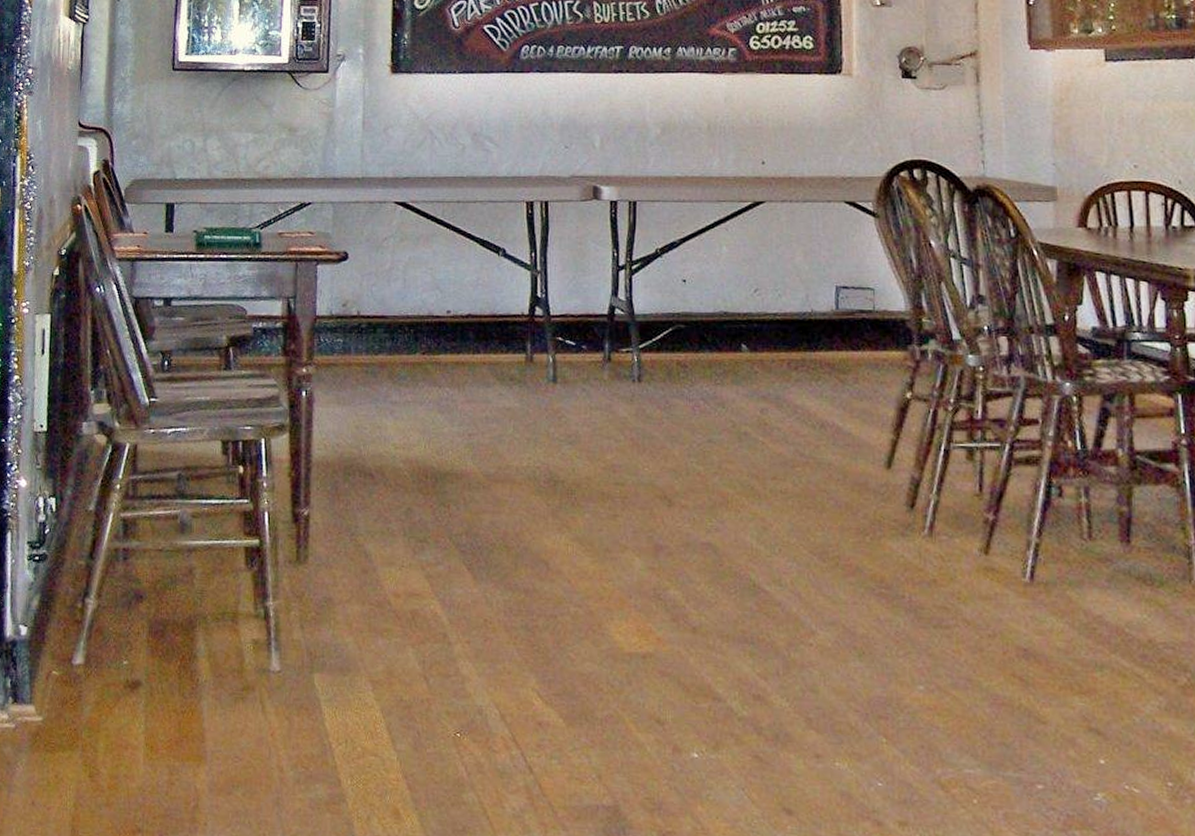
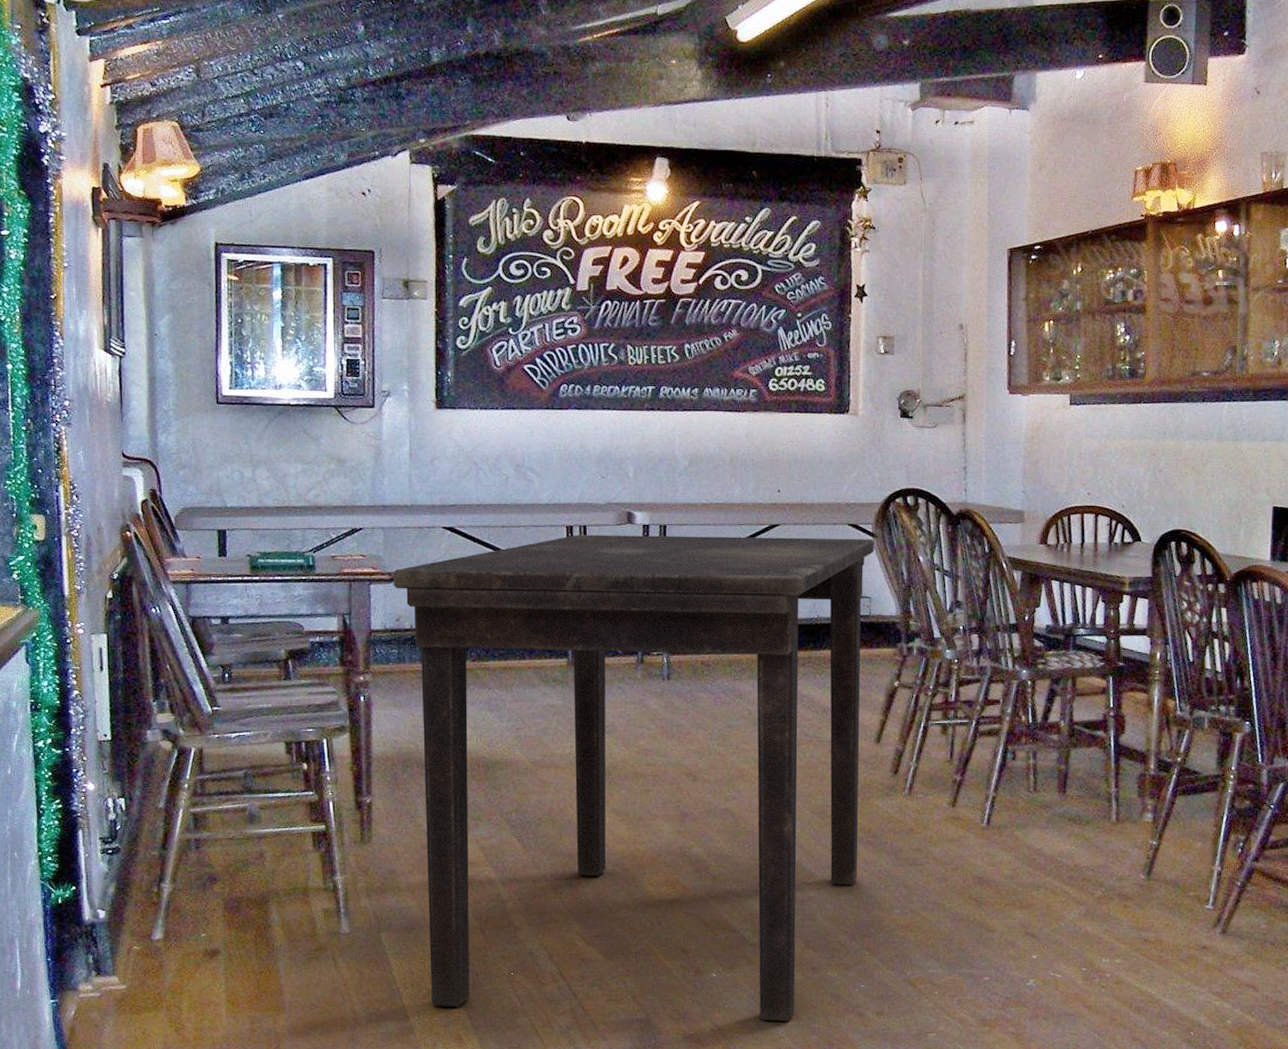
dining table: none [341,211,876,825] -> present [393,534,874,1022]

